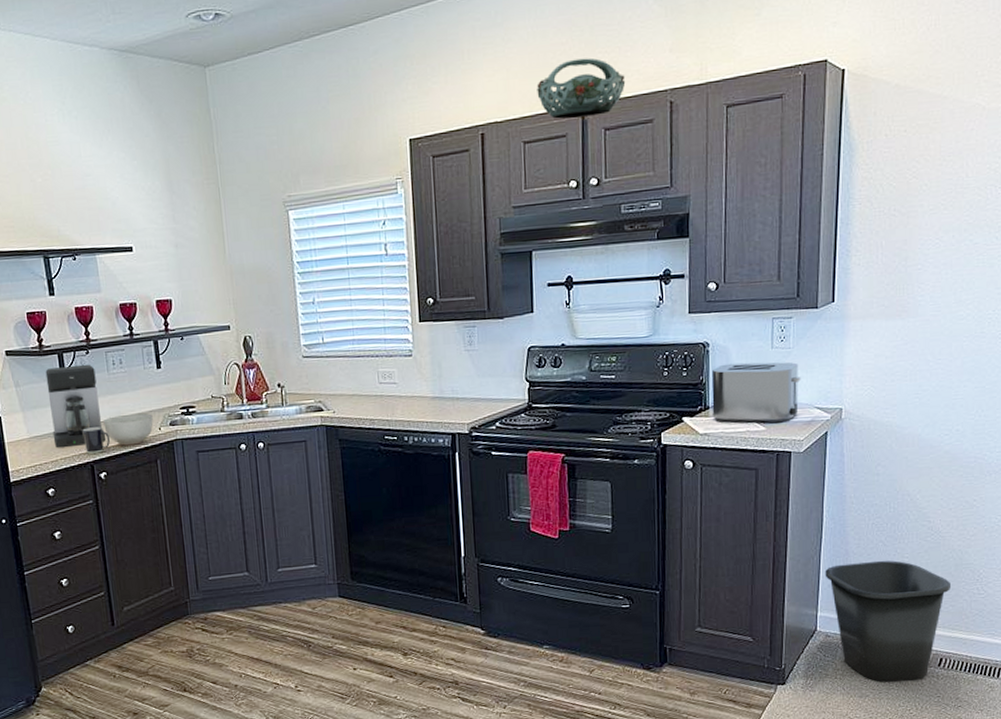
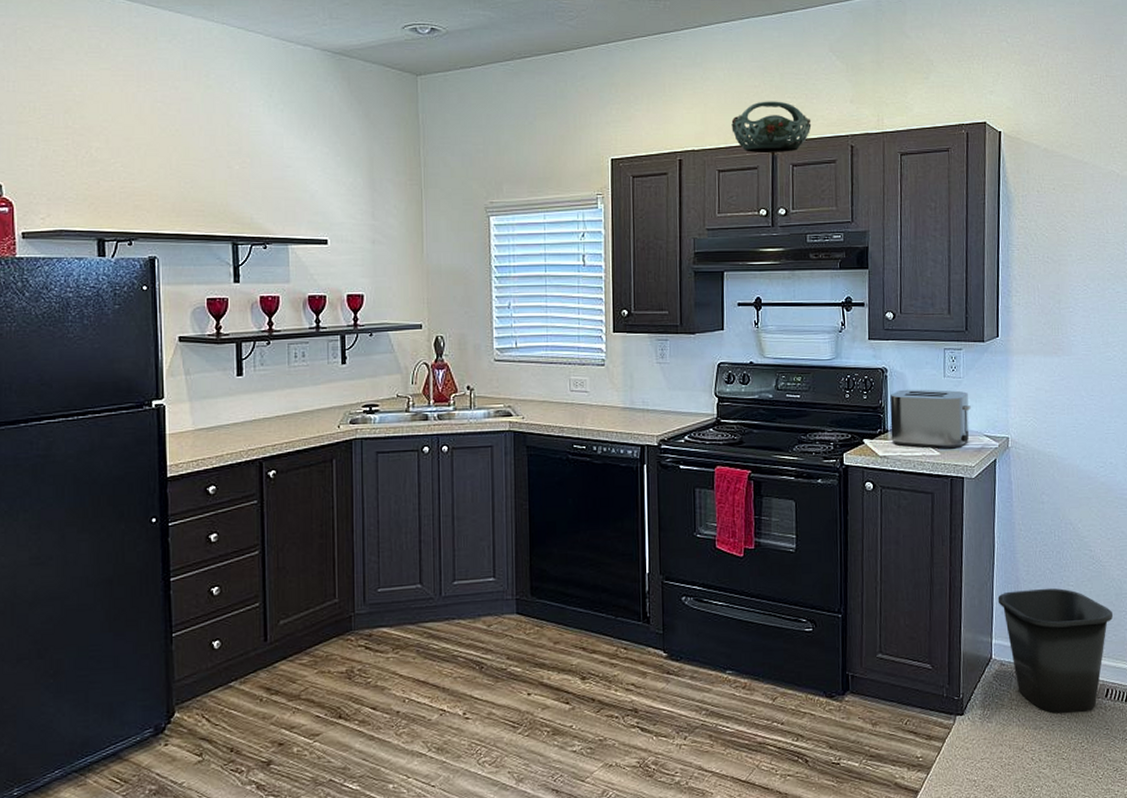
coffee maker: present [45,364,107,449] -> none [220,355,280,443]
mug: present [82,427,110,454] -> none [254,421,283,450]
bowl: present [103,413,154,446] -> none [278,409,332,443]

